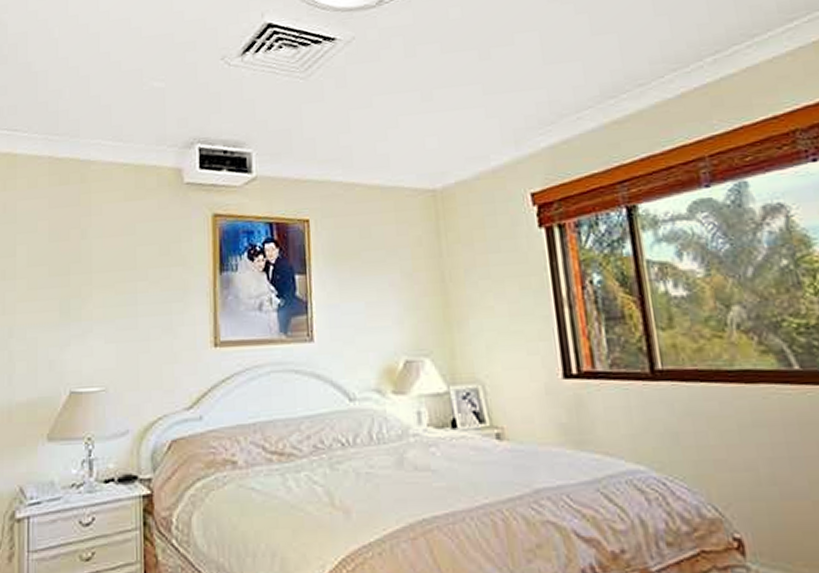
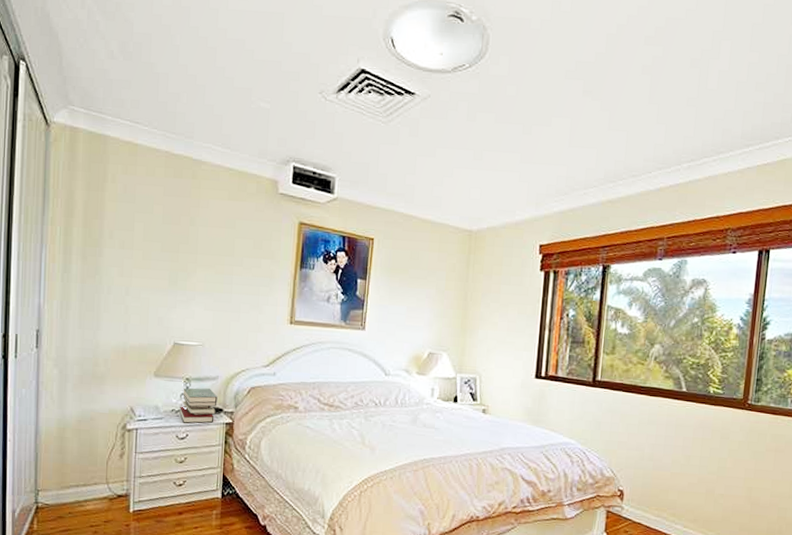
books: none [80,449,130,502] -> present [178,388,218,424]

